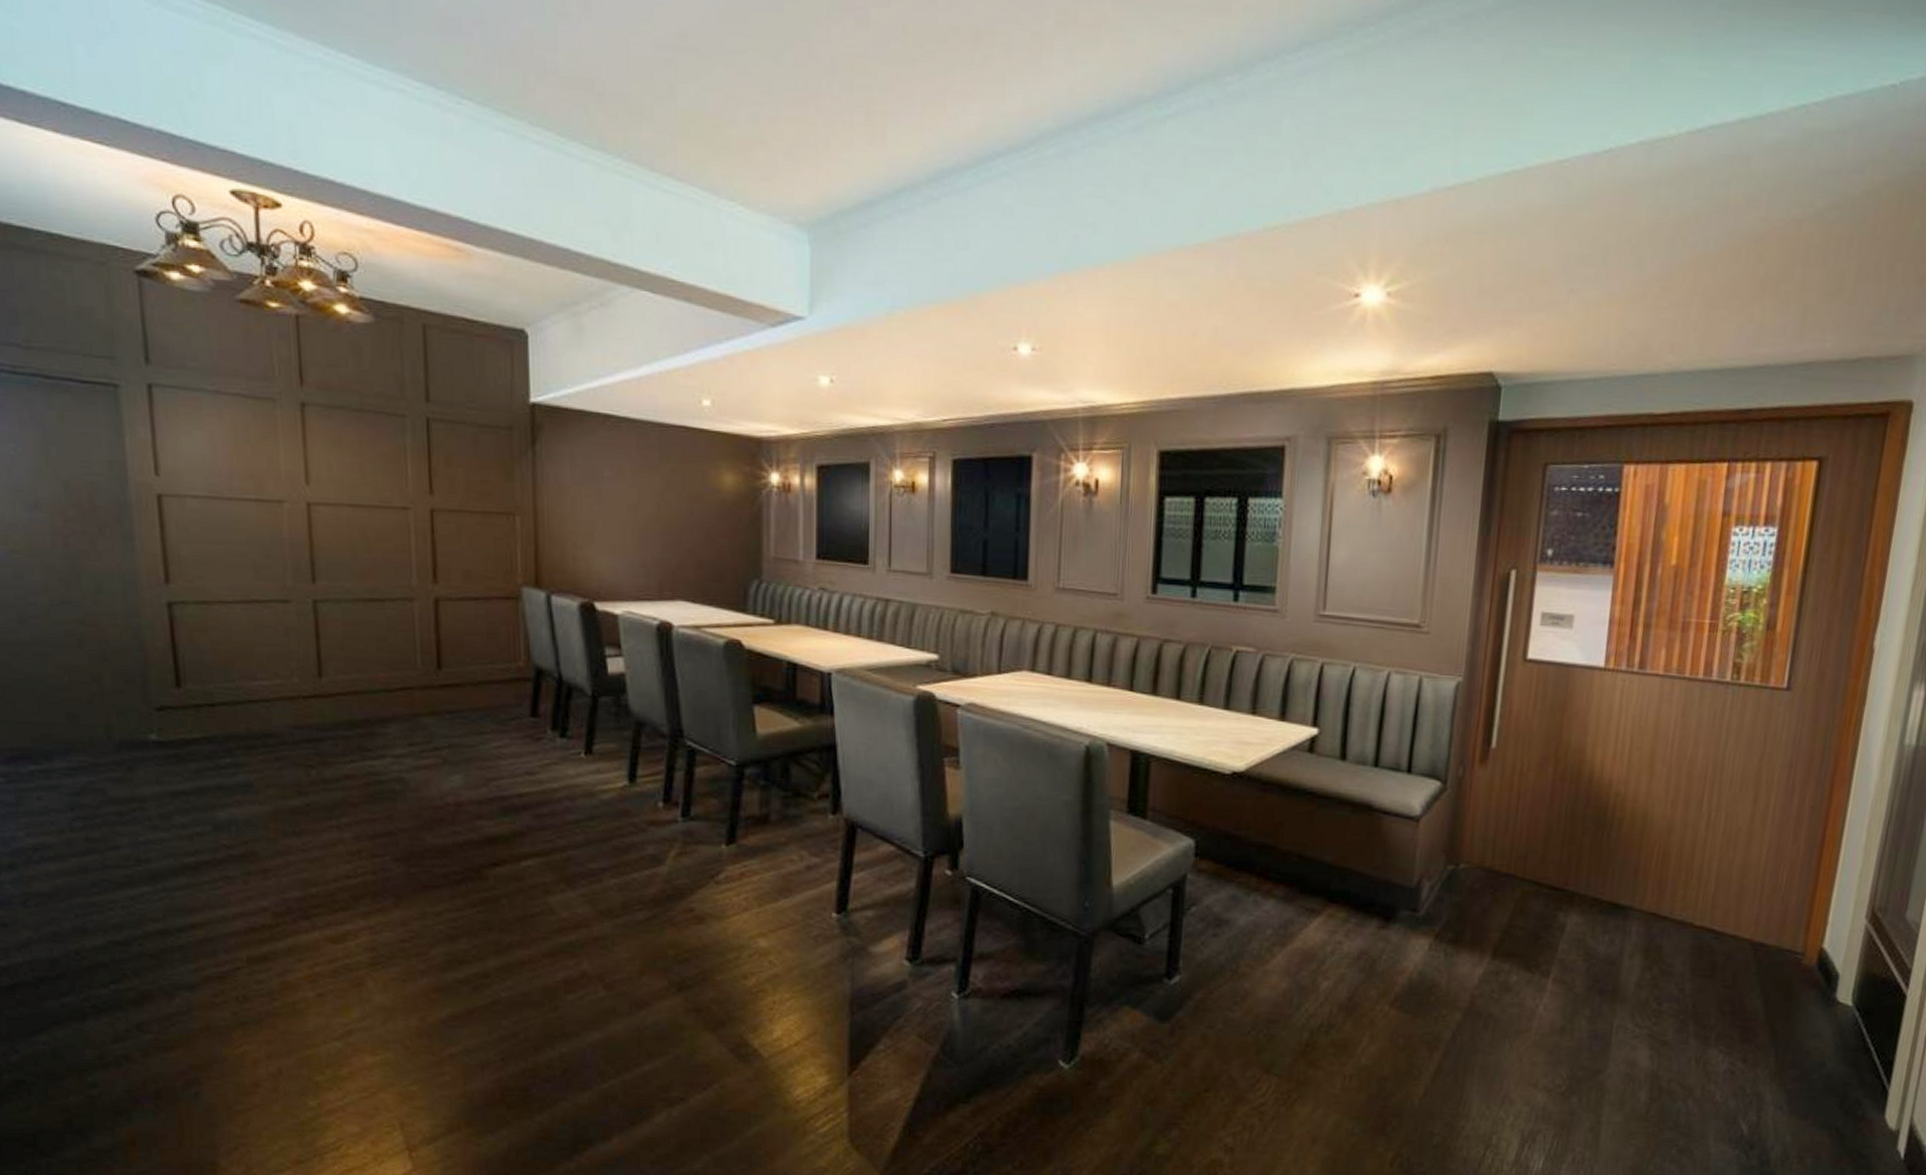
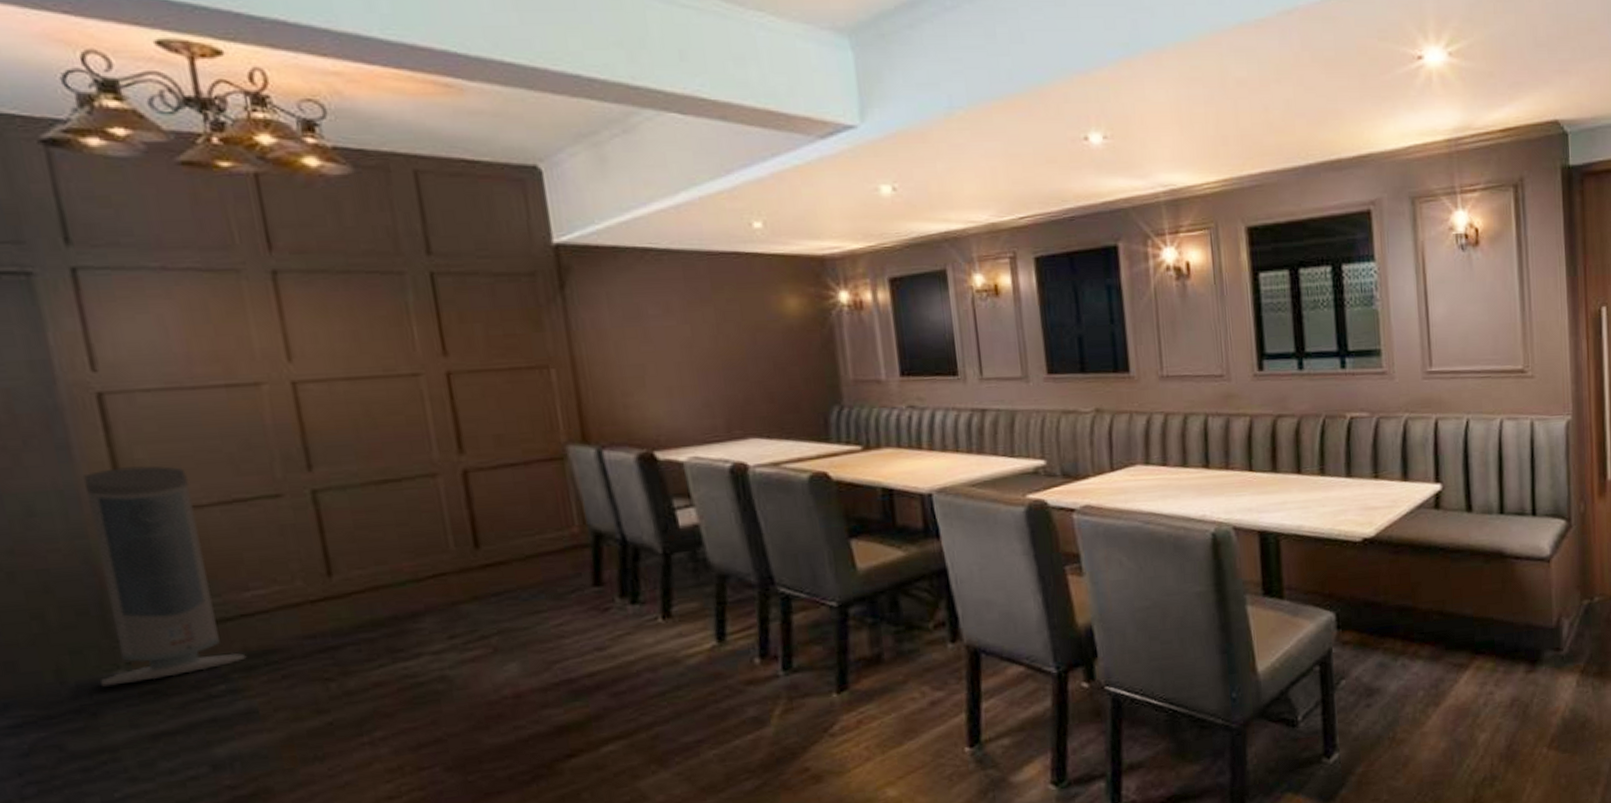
air purifier: none [138,561,249,746] -> present [82,466,247,687]

